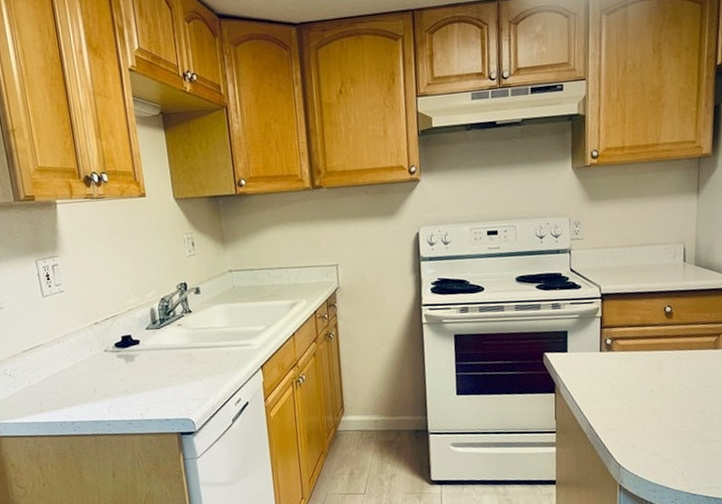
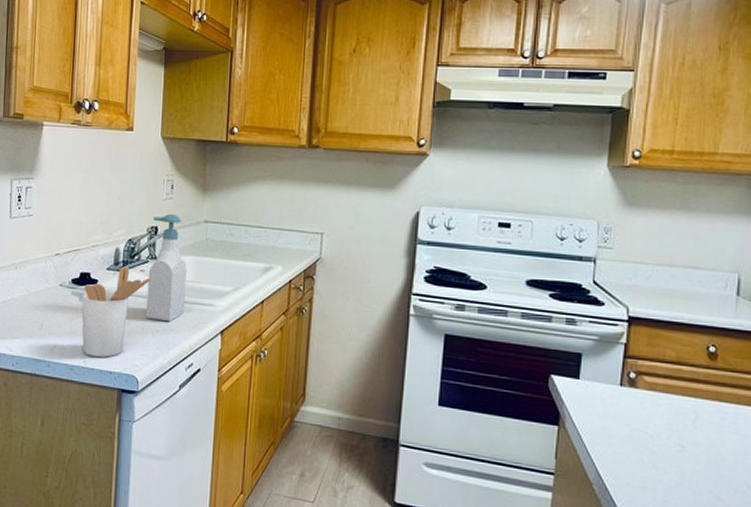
utensil holder: none [127,323,189,409] -> present [82,266,151,357]
soap bottle: none [180,268,225,367] -> present [146,213,187,322]

